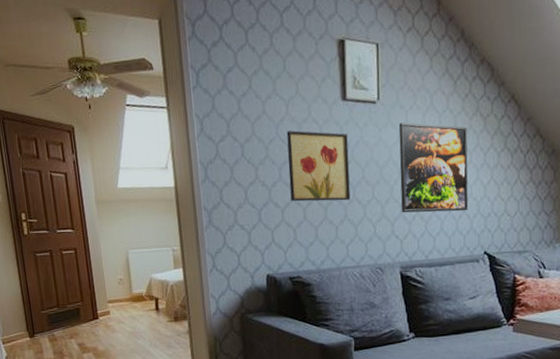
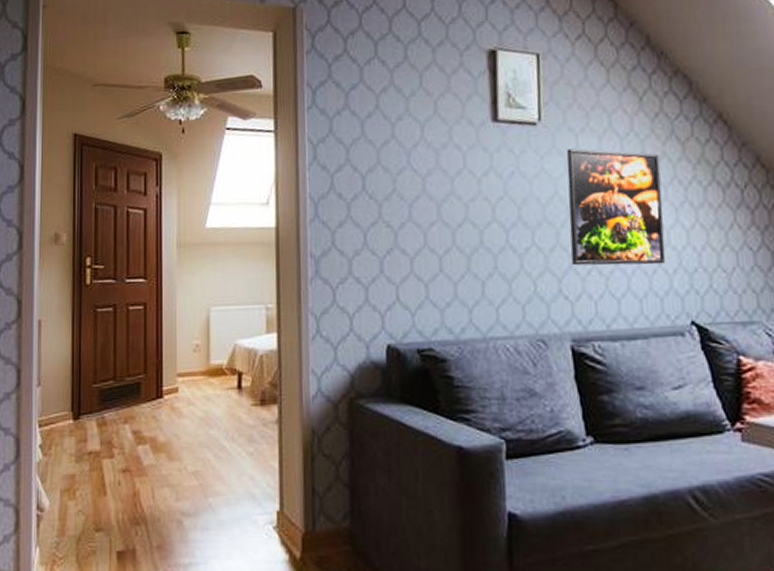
wall art: present [286,130,351,202] -> none [420,158,503,249]

